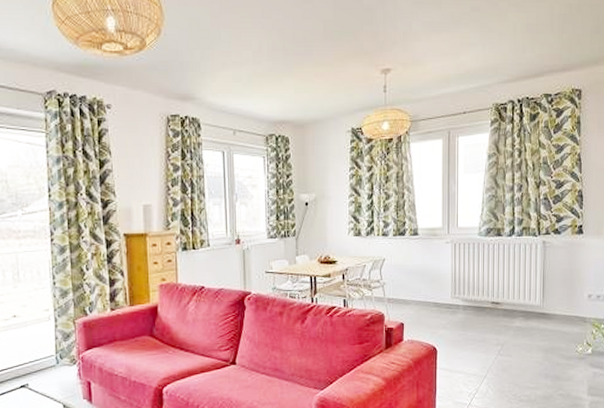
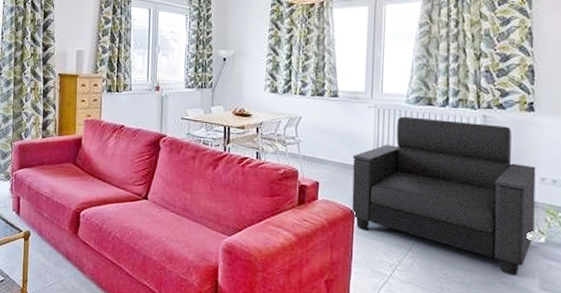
armchair: none [433,248,584,387] -> present [351,116,536,276]

